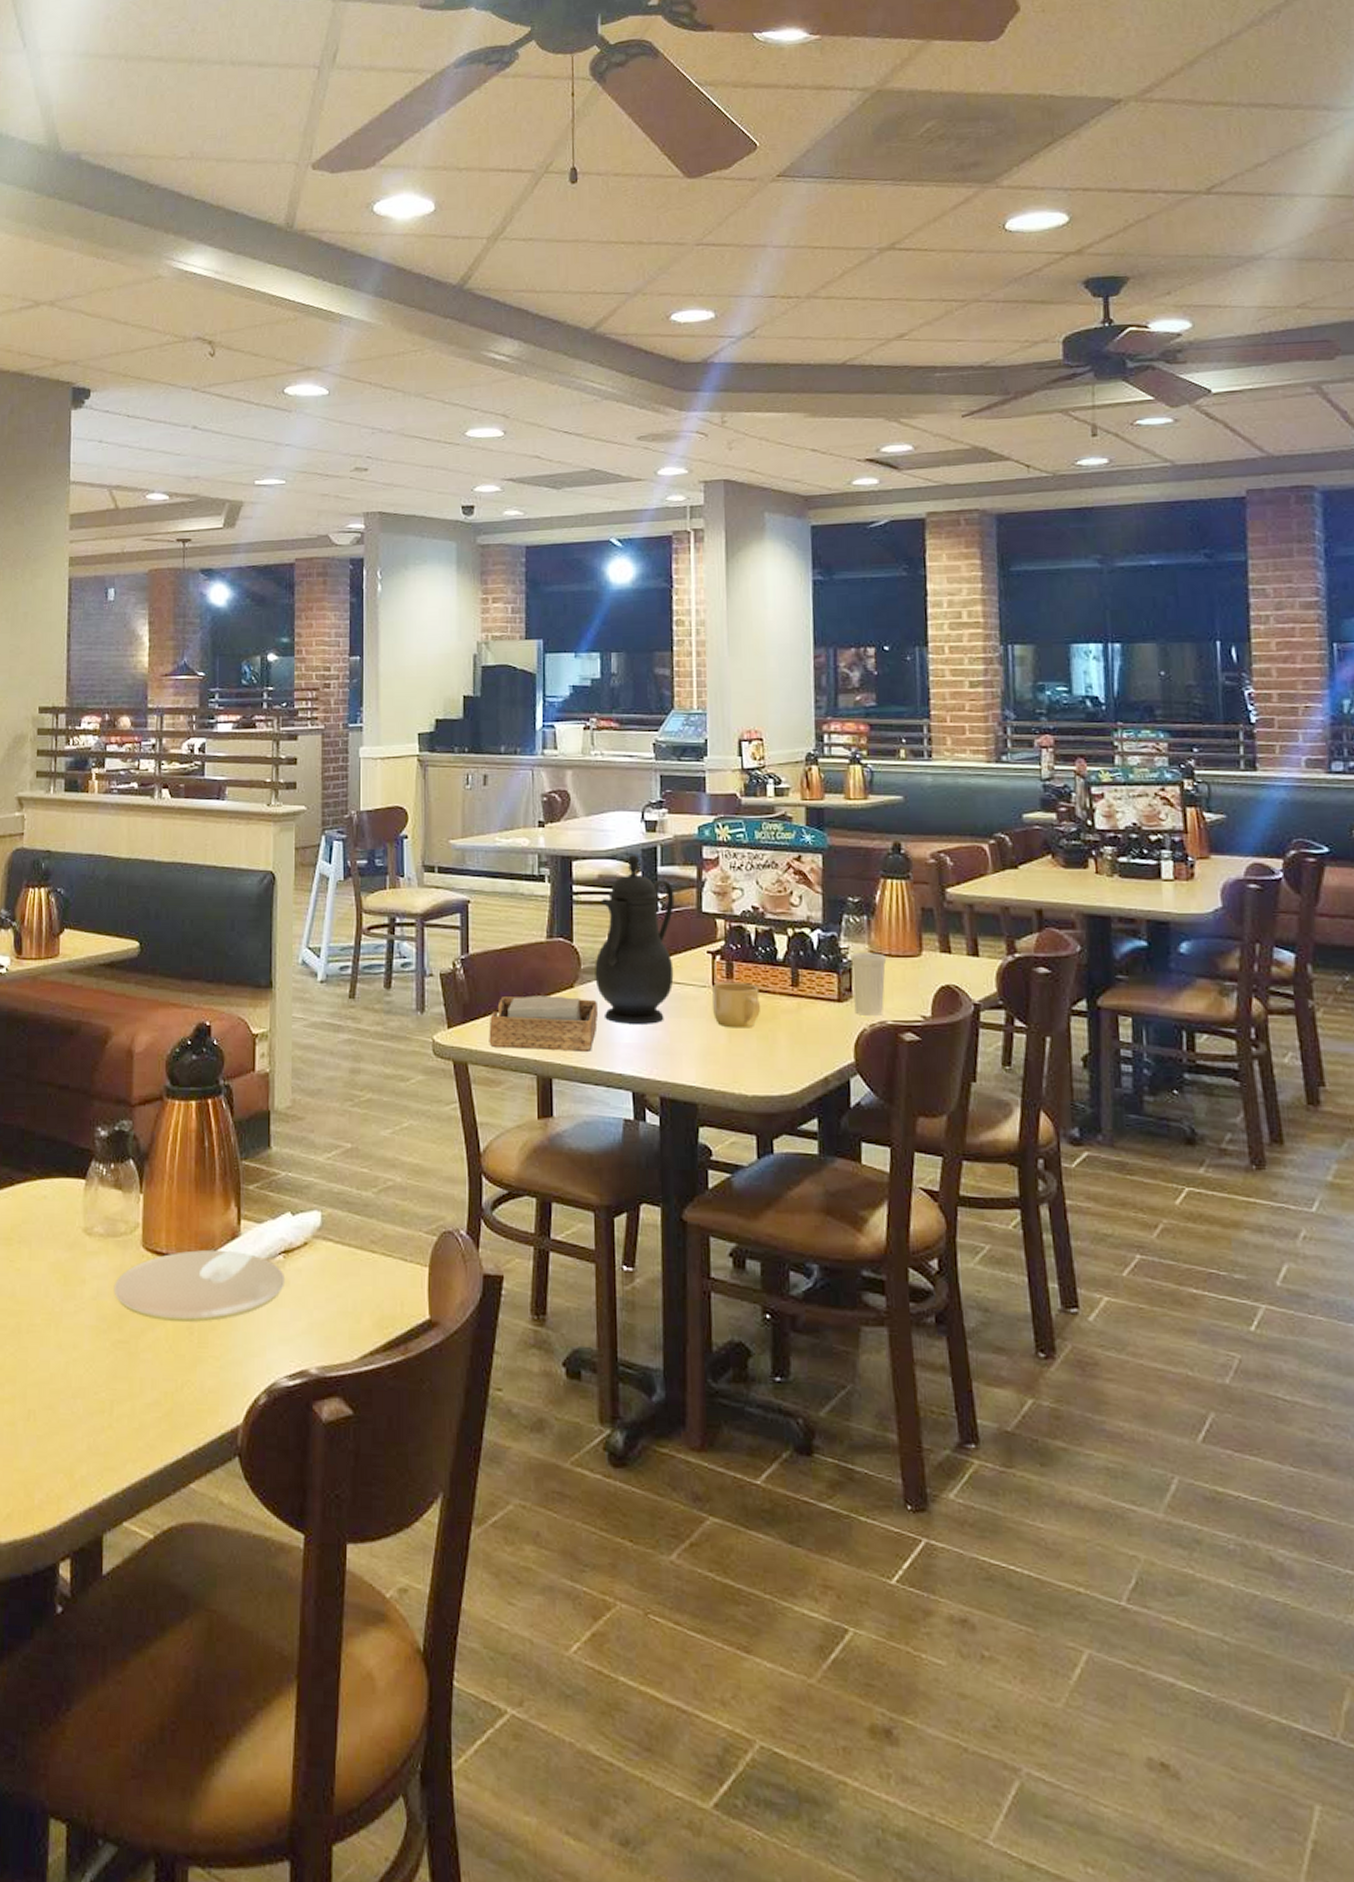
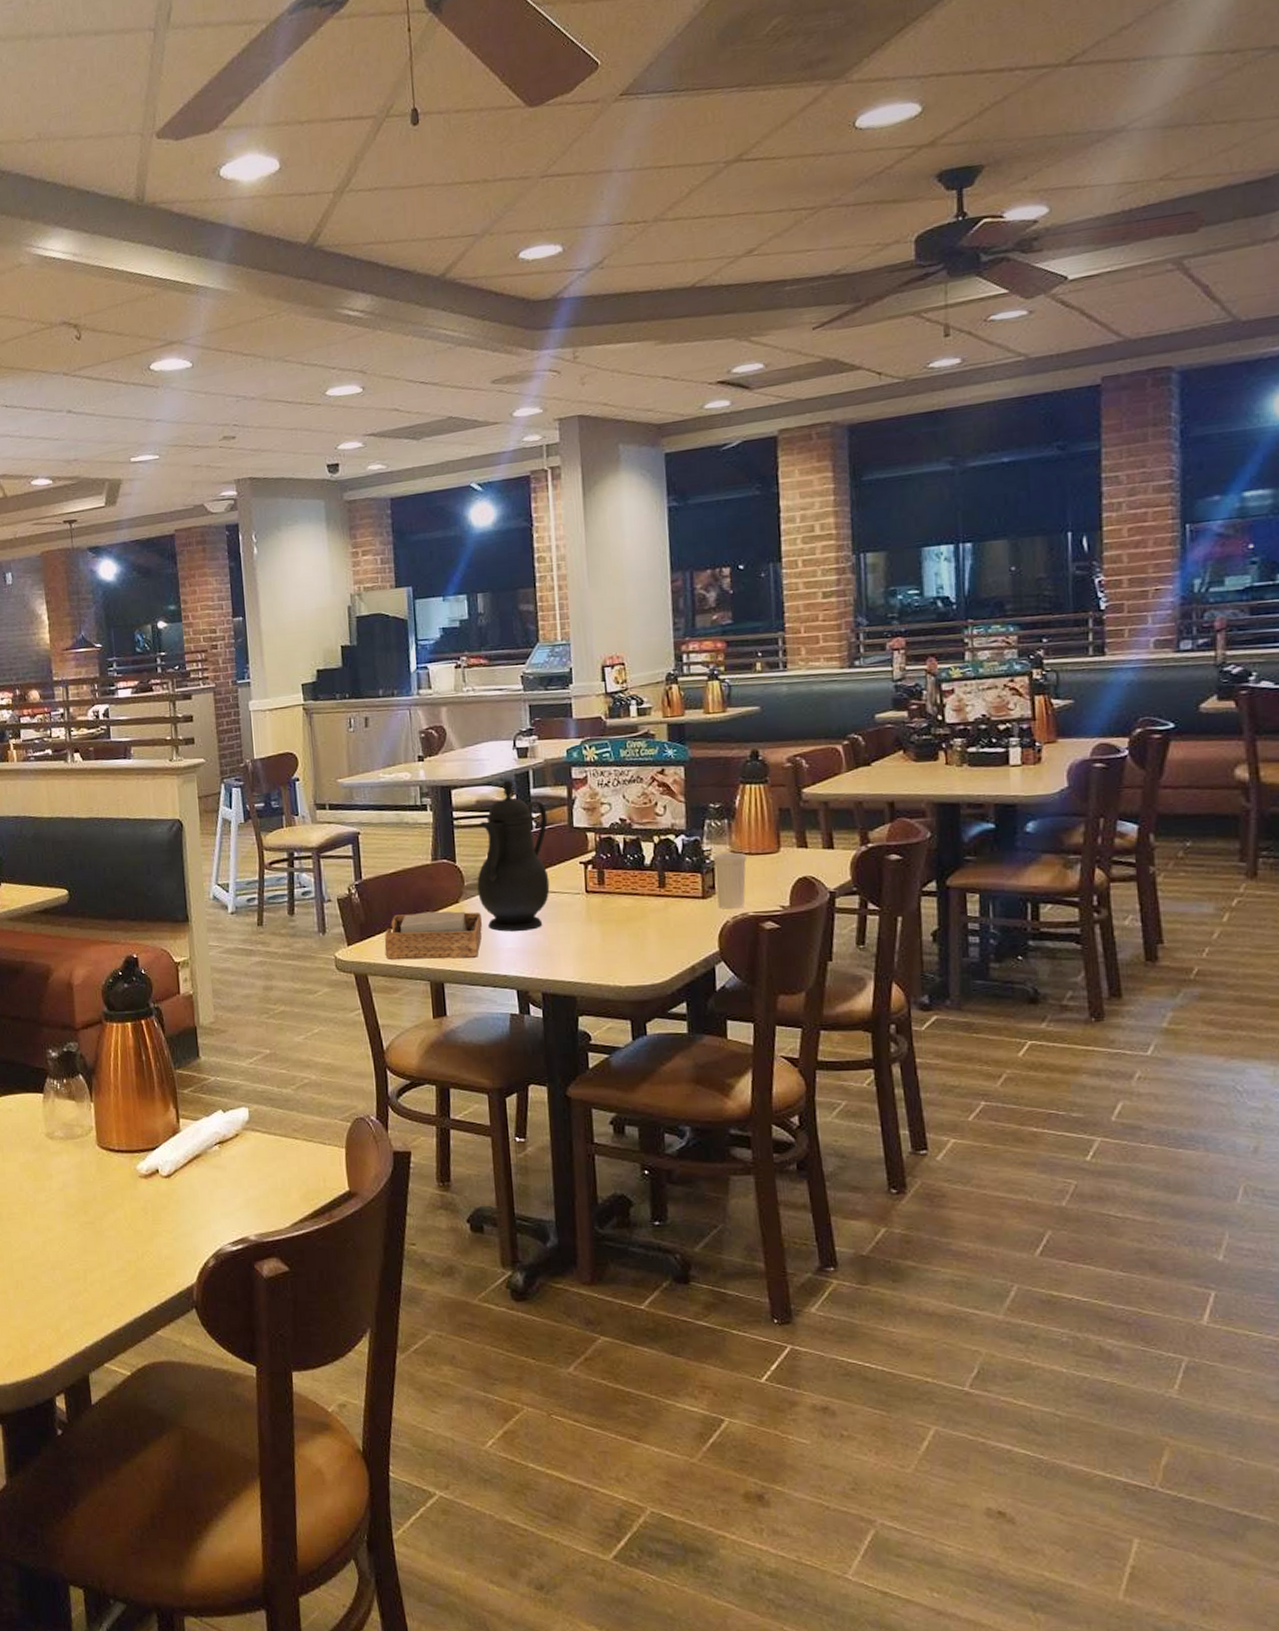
plate: present [113,1249,286,1322] -> none [76,1144,223,1204]
mug: present [712,981,760,1028] -> none [586,887,630,929]

